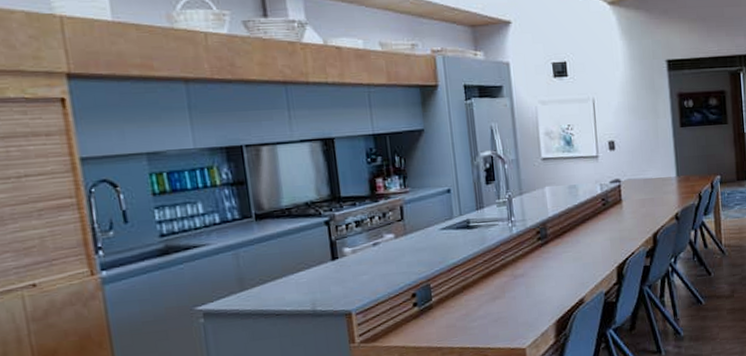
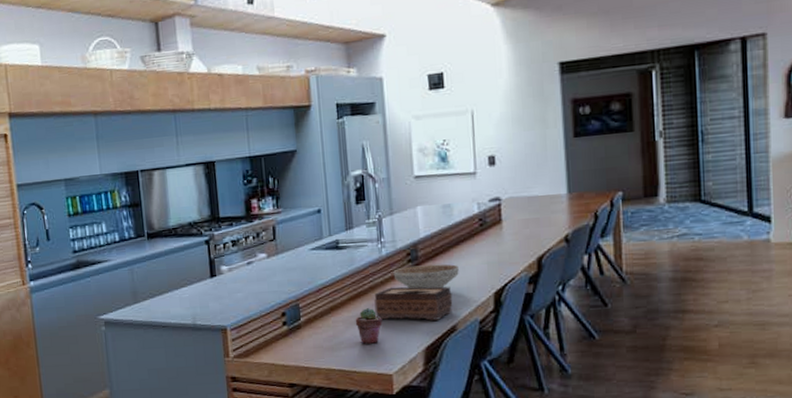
potted succulent: none [487,285,515,321] -> present [355,308,383,344]
tissue box: none [506,262,581,296] -> present [374,286,453,321]
decorative bowl: none [524,241,585,265] -> present [393,264,459,289]

